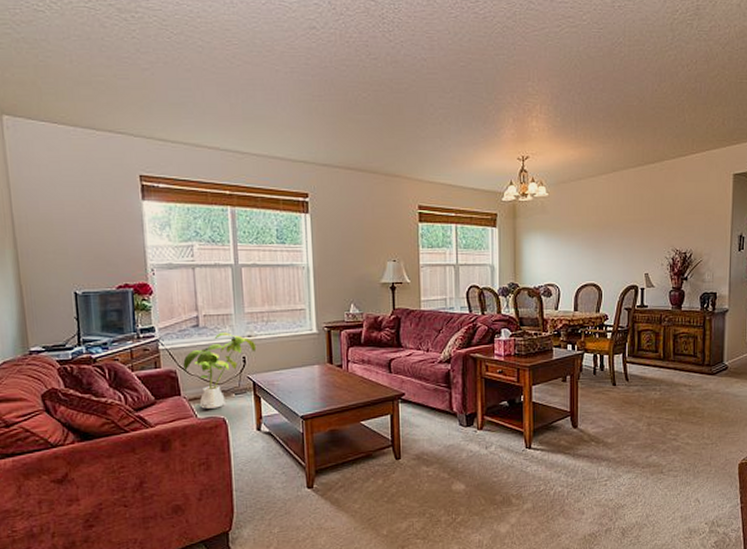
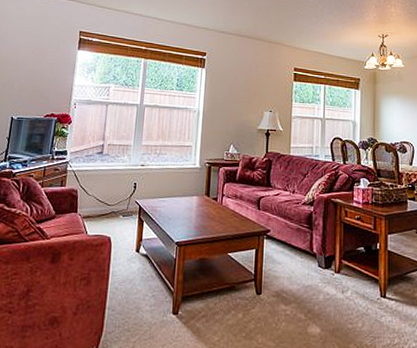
house plant: present [183,332,257,409] -> none [84,160,147,227]

